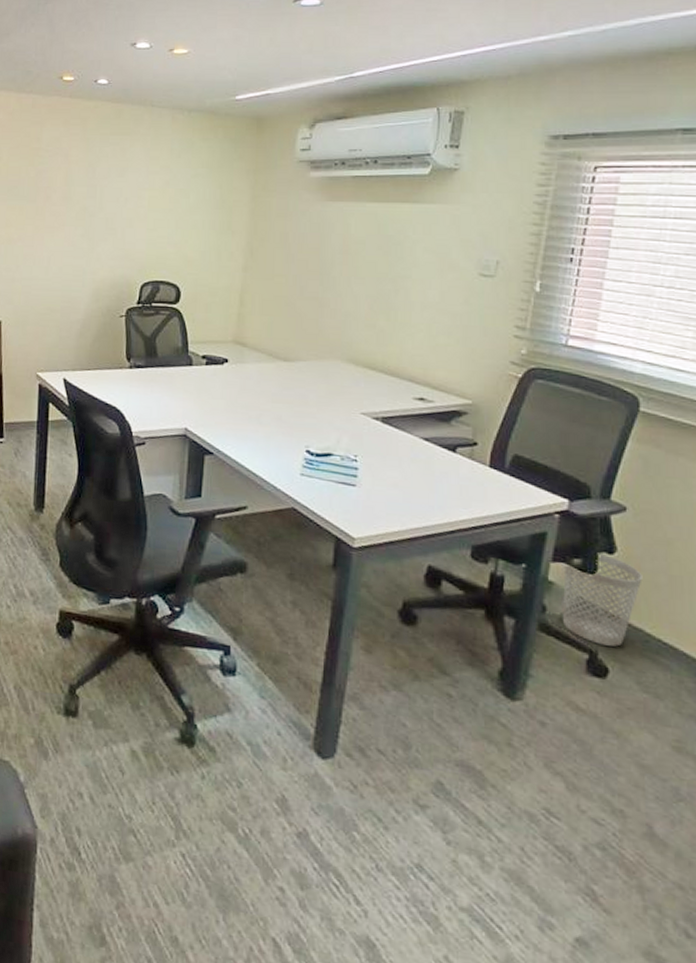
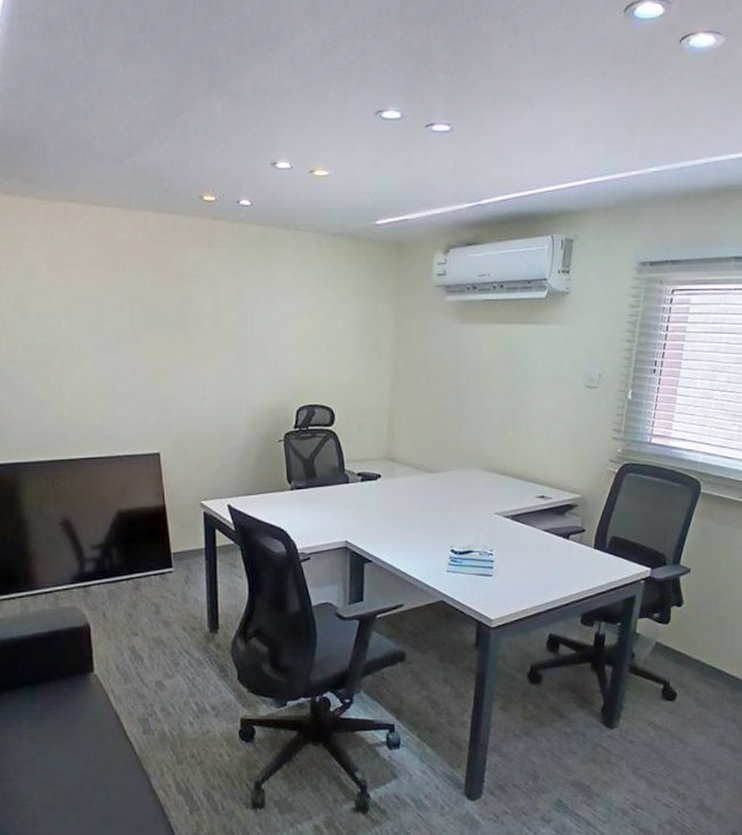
wastebasket: present [562,552,643,647] -> none [645,607,700,676]

